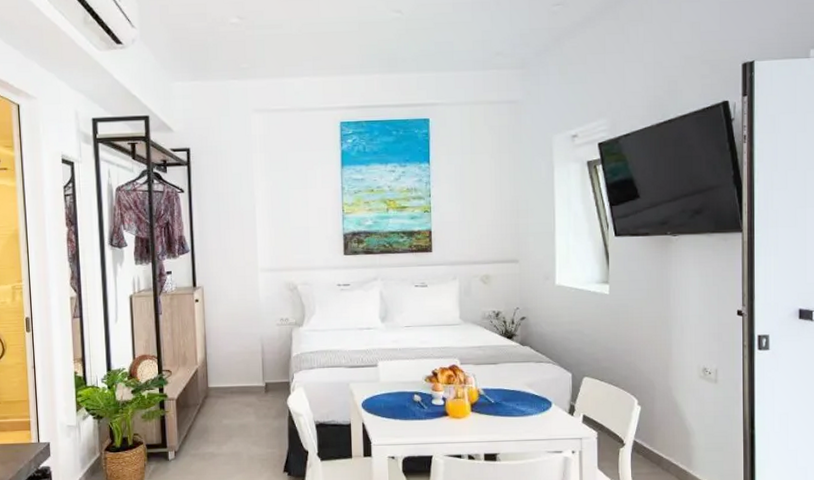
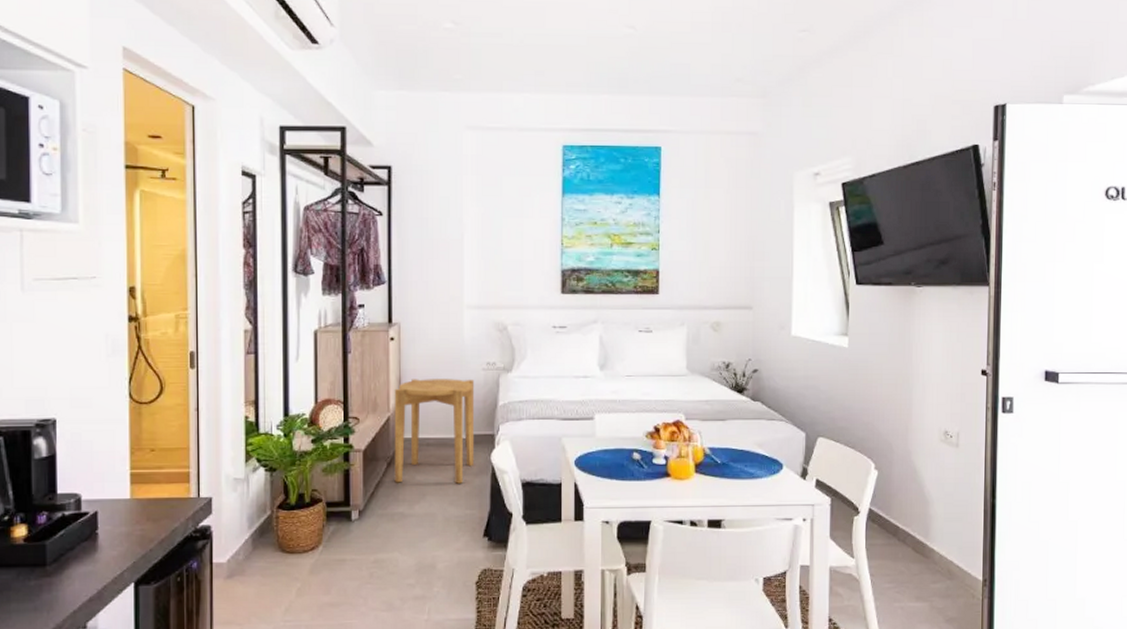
side table: none [200,334,273,427] -> present [394,379,475,484]

